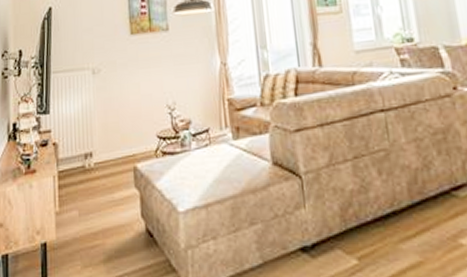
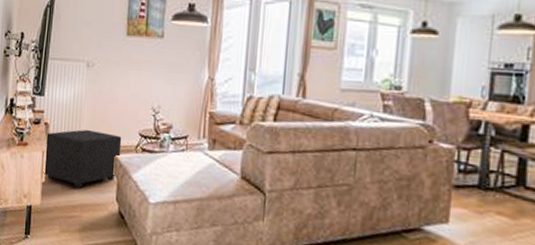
ottoman: none [56,141,141,211] -> present [43,129,122,188]

